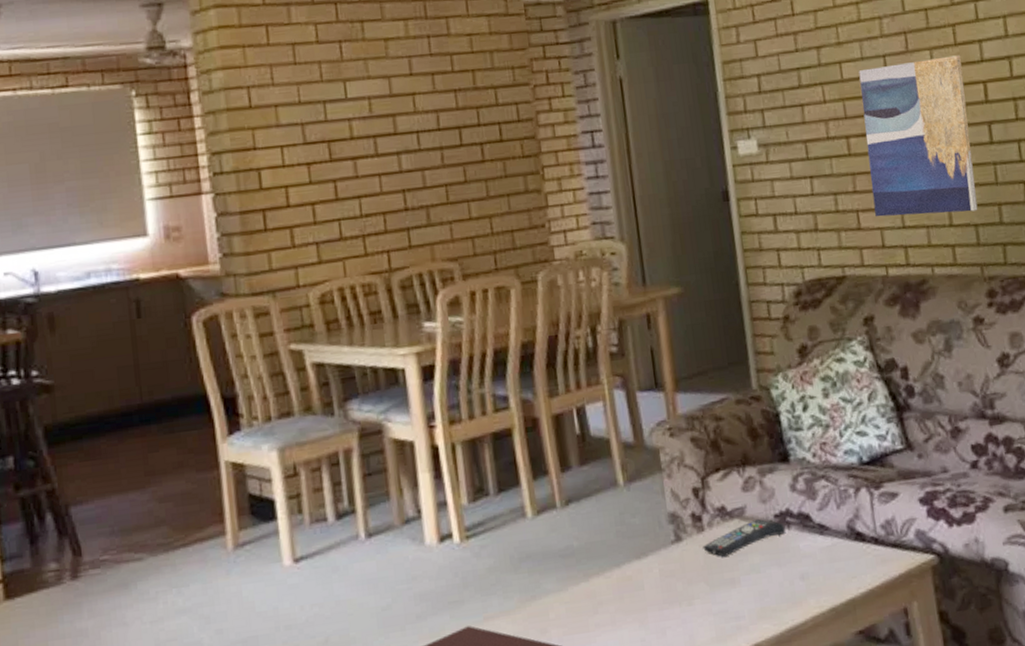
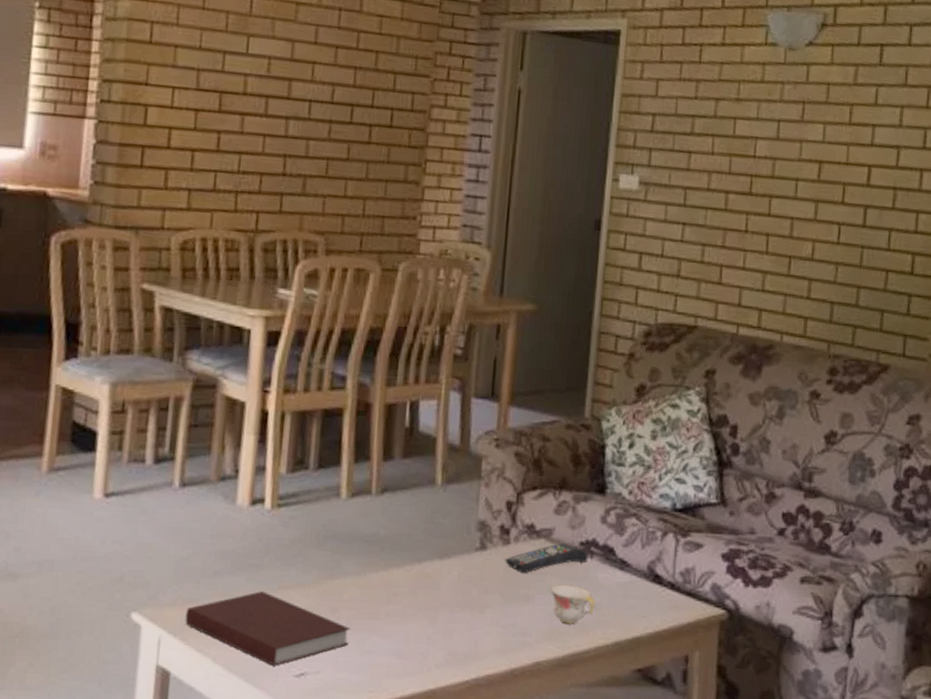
teacup: none [753,558,803,599] -> present [550,584,596,624]
wall art: present [858,55,978,217] -> none [738,130,852,289]

